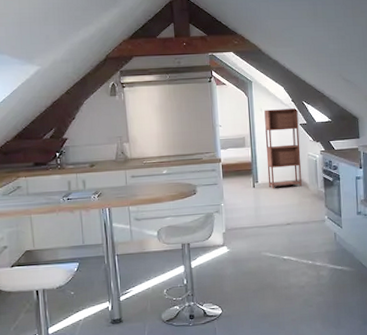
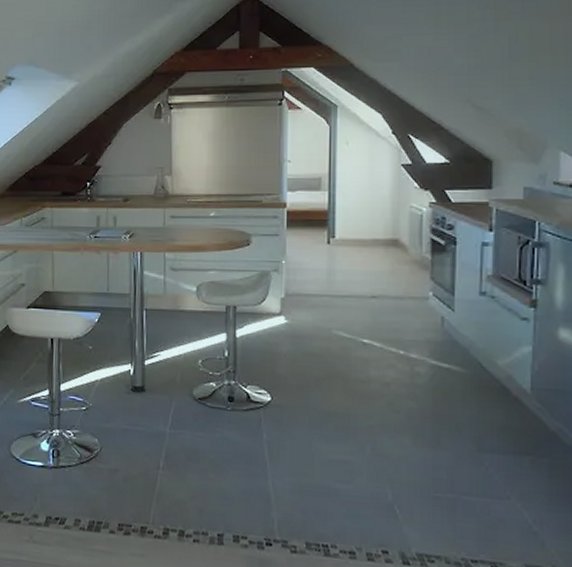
shelving unit: present [264,108,302,189] -> none [349,143,400,249]

